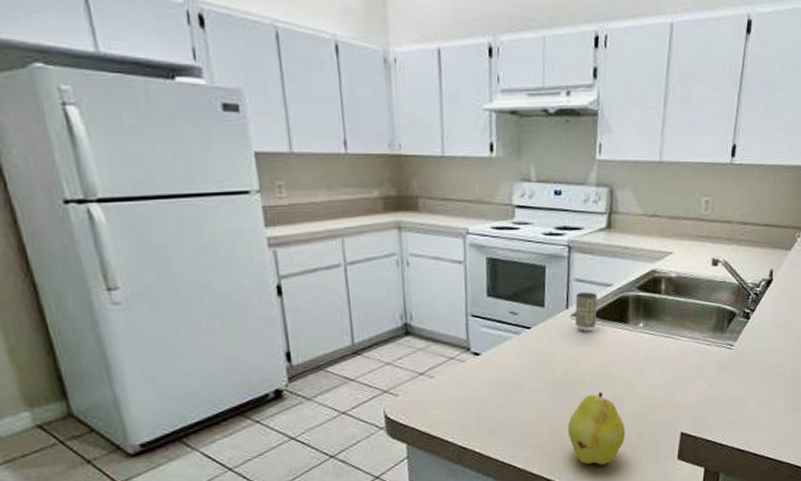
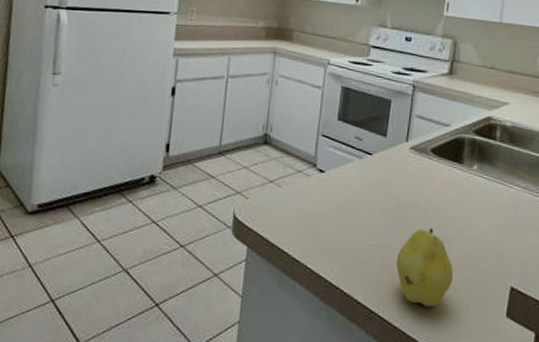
bottle: present [575,292,597,329] -> none [413,128,435,163]

